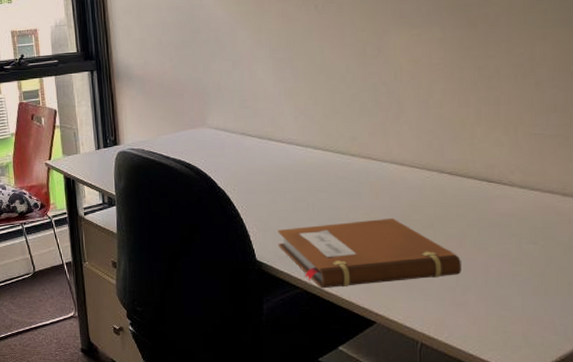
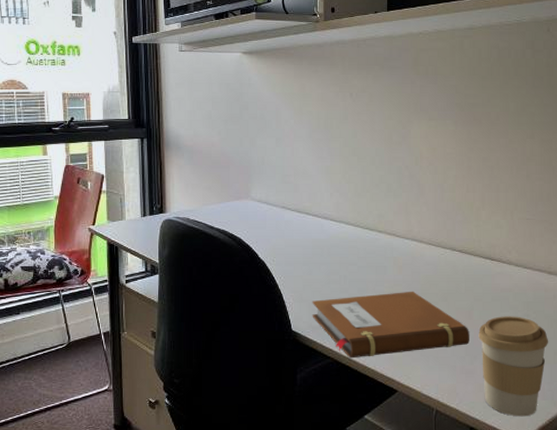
coffee cup: none [472,243,562,353] -> present [478,316,549,417]

